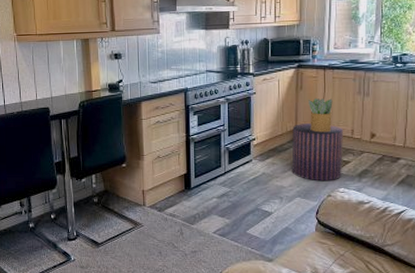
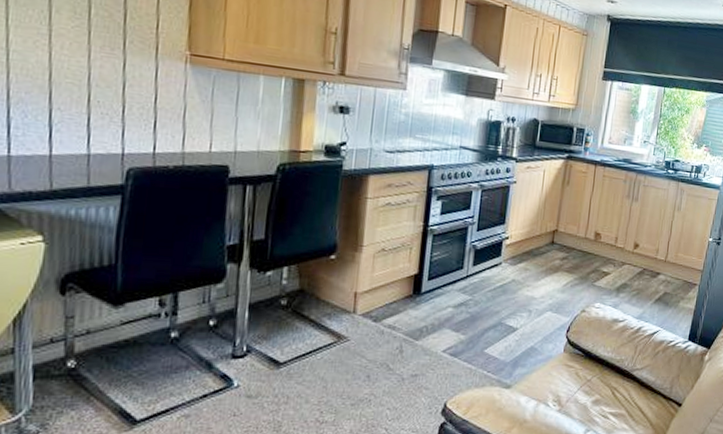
stool: present [291,123,343,182] -> none [545,224,607,295]
potted plant: present [308,97,333,133] -> none [572,196,600,238]

